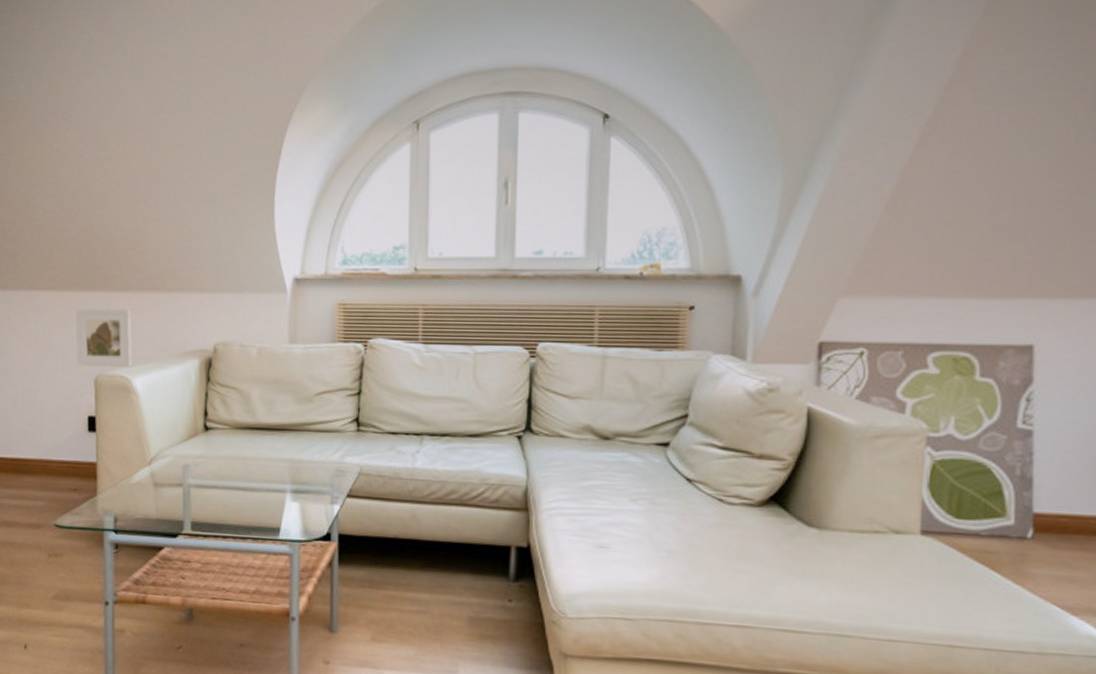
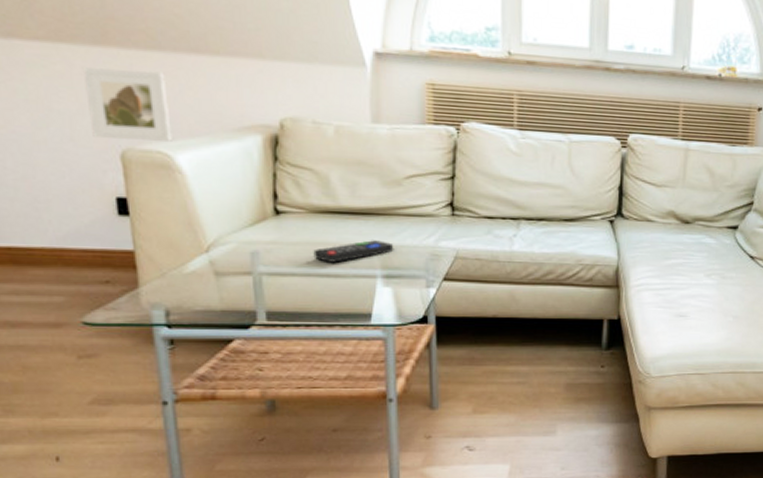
remote control: none [233,455,303,477] -> present [313,240,394,263]

